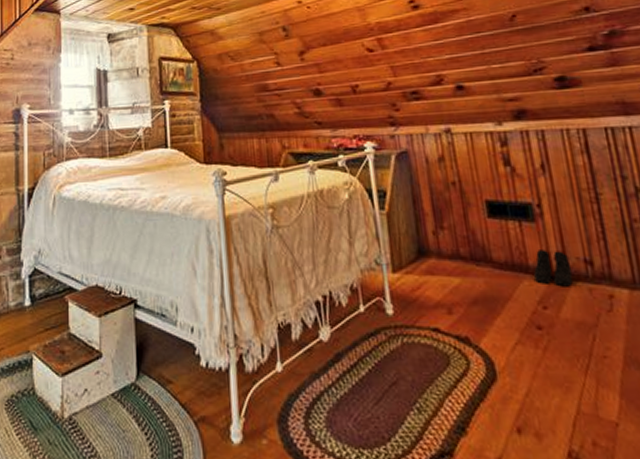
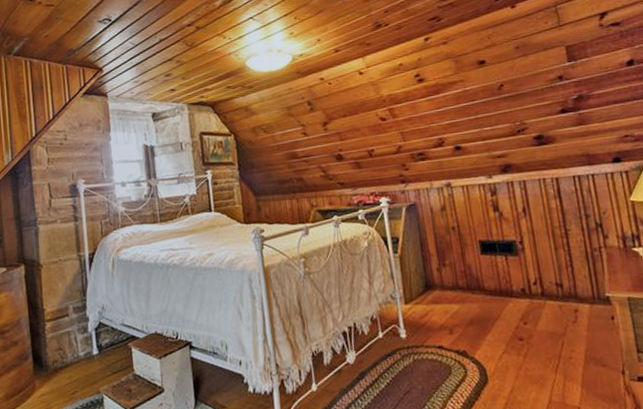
boots: present [533,250,573,285] -> none [517,277,547,305]

